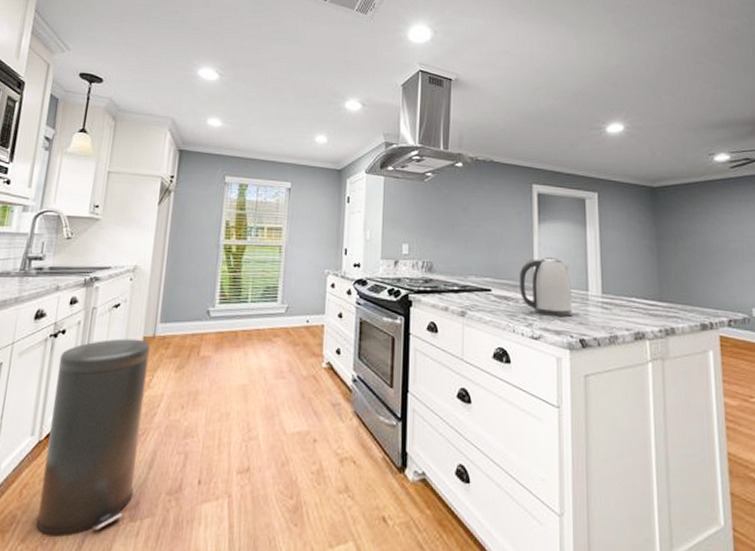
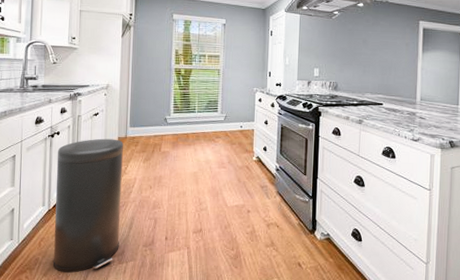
kettle: present [519,257,573,317] -> none [404,79,446,124]

